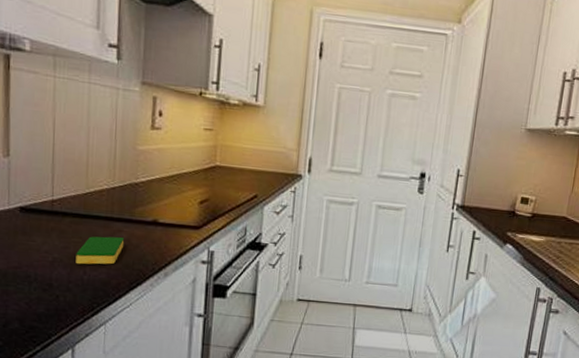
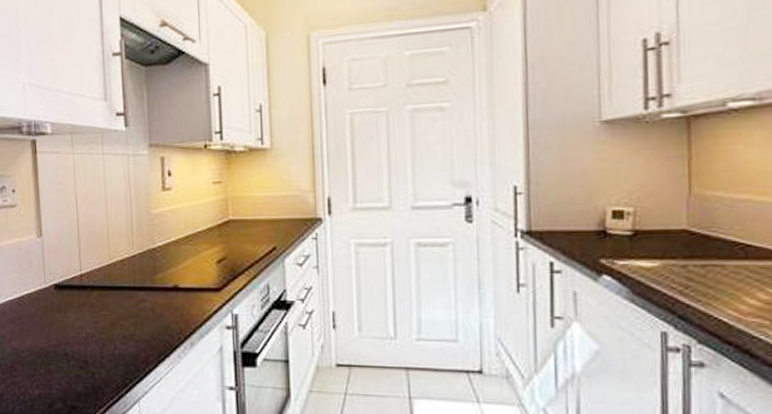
dish sponge: present [75,236,124,265] -> none [106,307,148,339]

